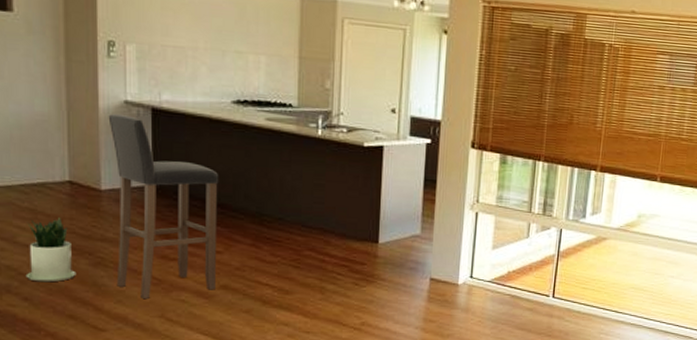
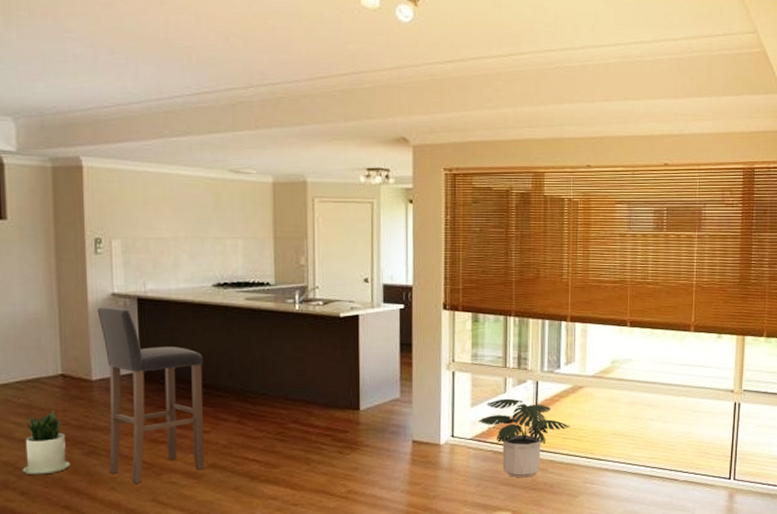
potted plant: none [498,243,591,324] -> present [478,398,571,478]

